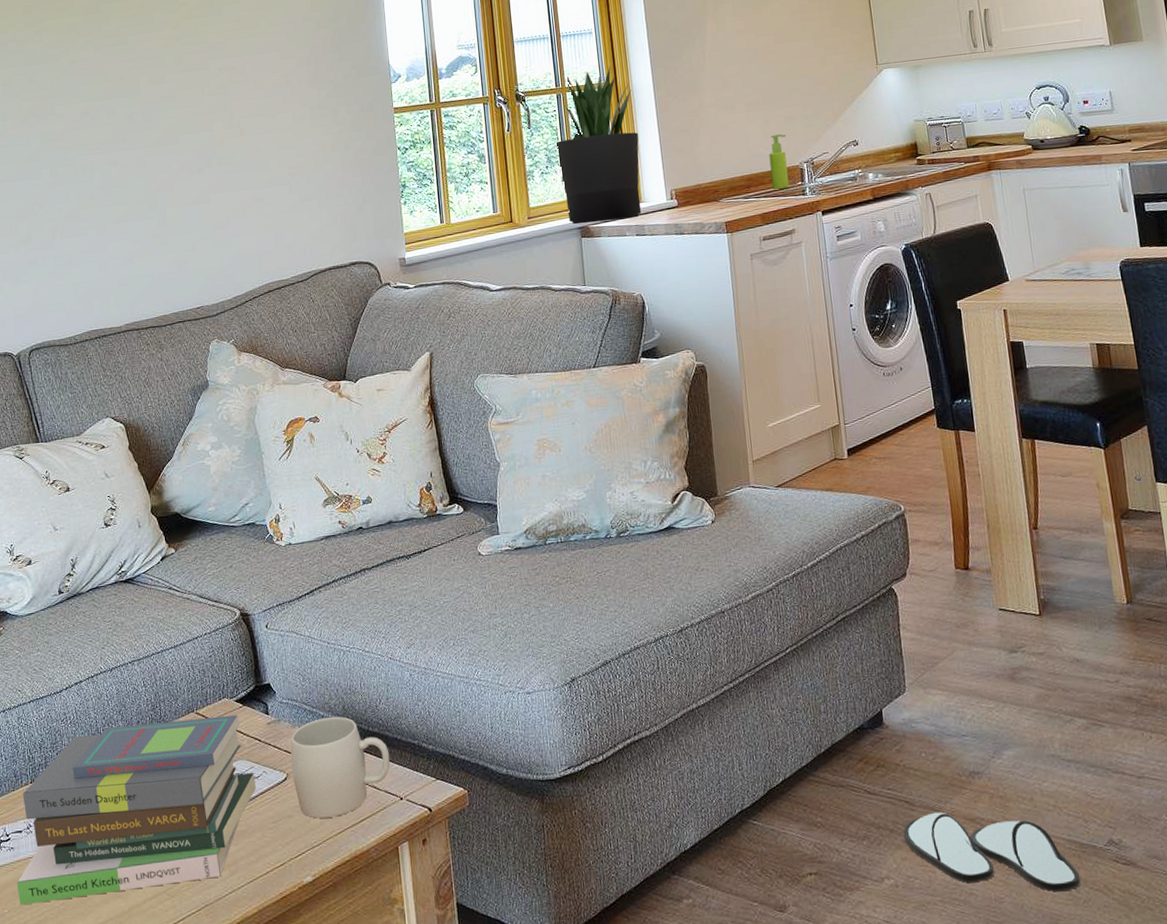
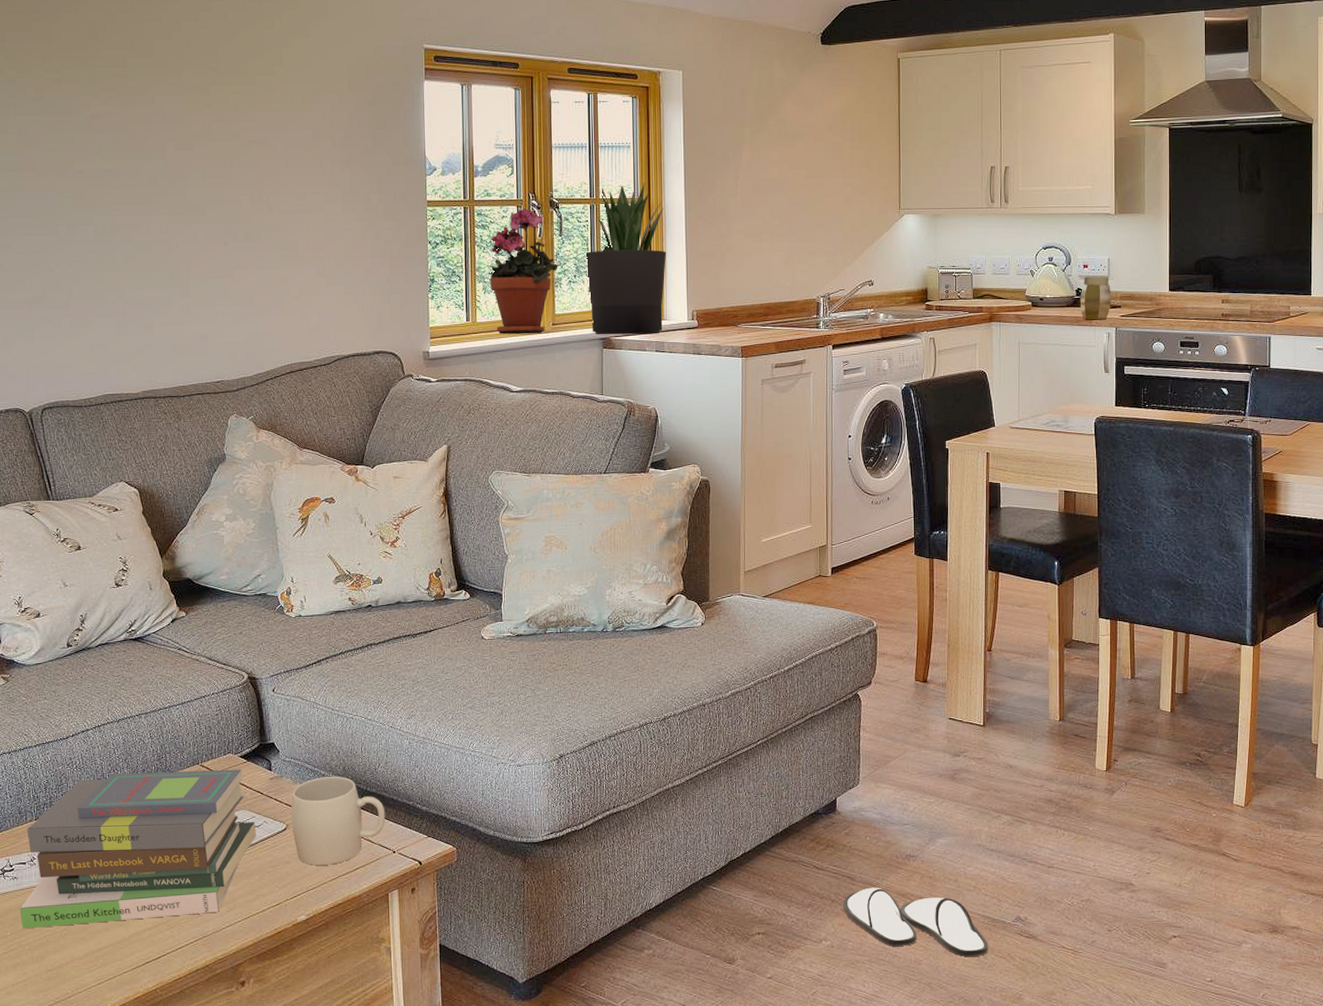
potted plant: none [459,104,529,234] -> present [489,207,558,335]
soap dispenser: present [769,134,790,190] -> none [789,267,806,321]
jar: none [1084,110,1120,159] -> present [1080,276,1111,320]

